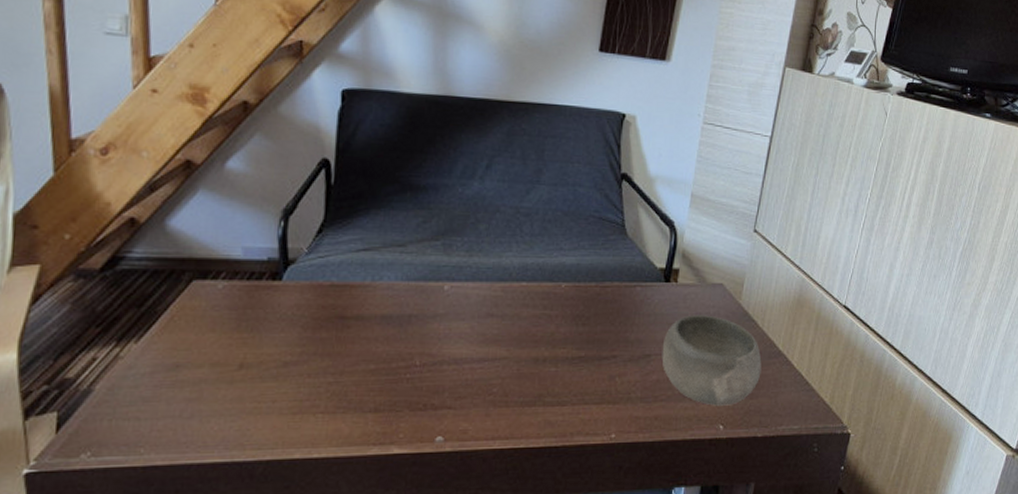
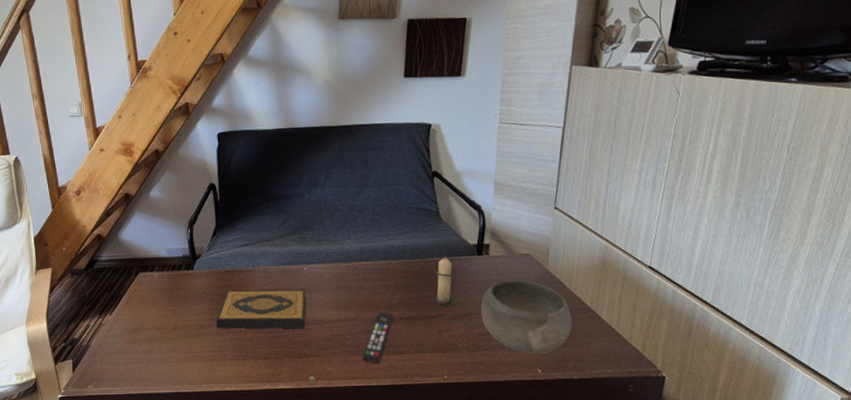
hardback book: none [308,312,444,369] -> present [216,289,307,329]
remote control: none [510,349,556,418] -> present [362,312,394,363]
candle: none [607,280,639,344] -> present [433,256,457,306]

